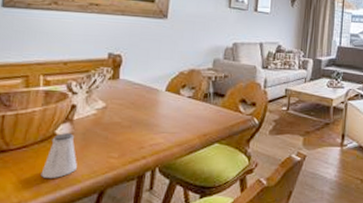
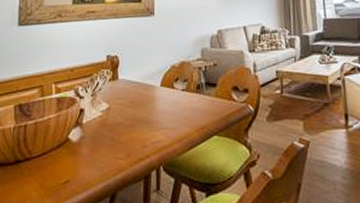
saltshaker: present [40,133,77,178] -> none [59,137,89,184]

